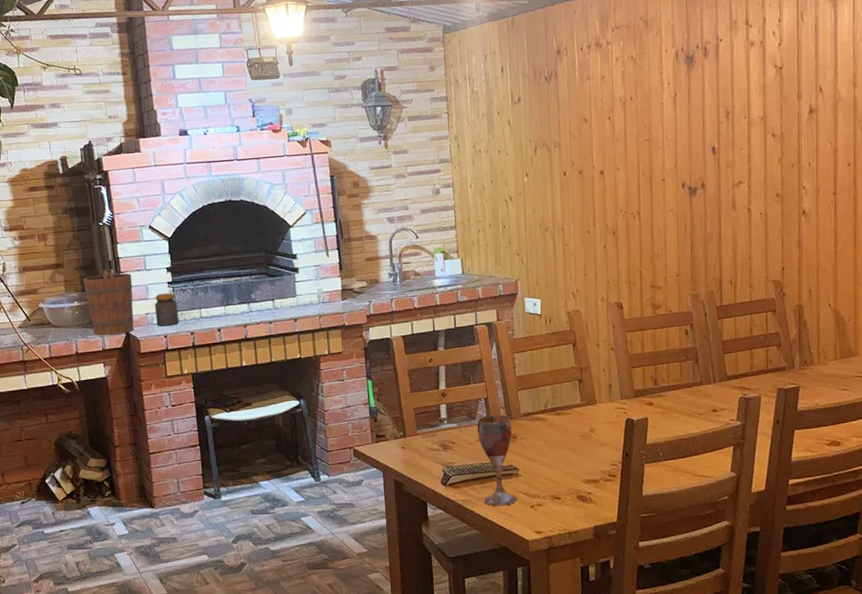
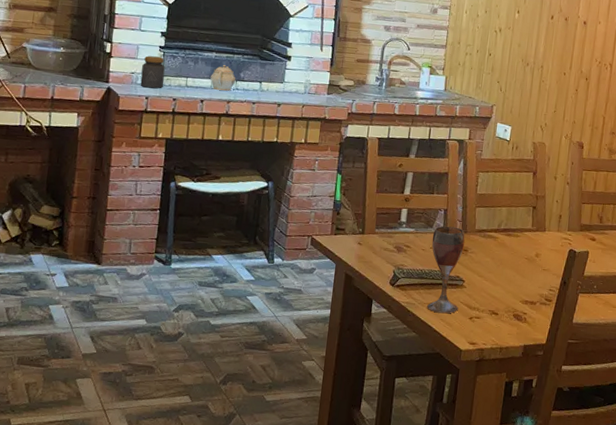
wooden bucket: present [82,268,134,336] -> none [73,21,125,88]
teapot: none [223,289,249,317] -> present [210,65,237,92]

